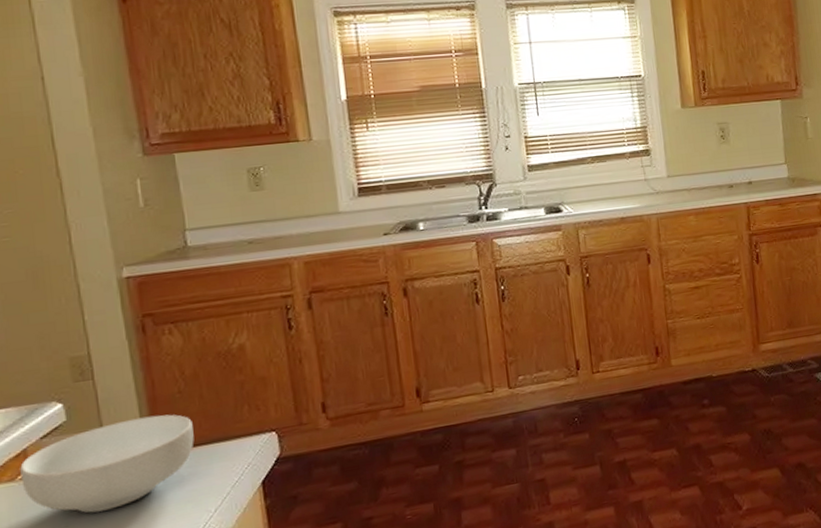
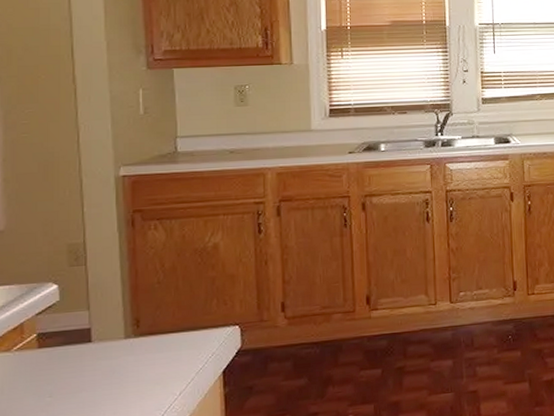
cereal bowl: present [20,414,194,513] -> none [16,302,167,386]

